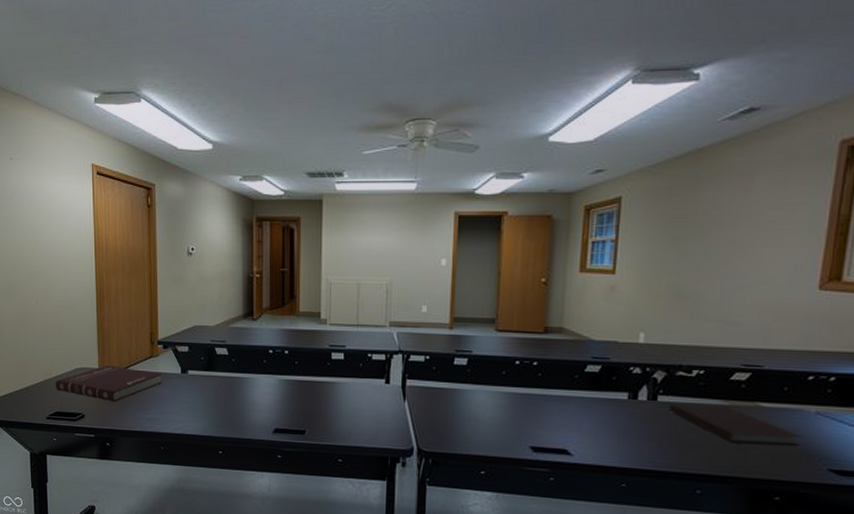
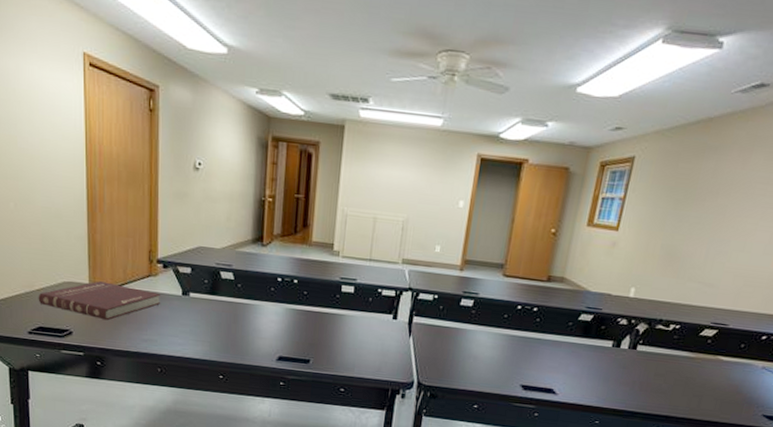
notebook: present [669,403,802,447] -> none [645,352,748,396]

